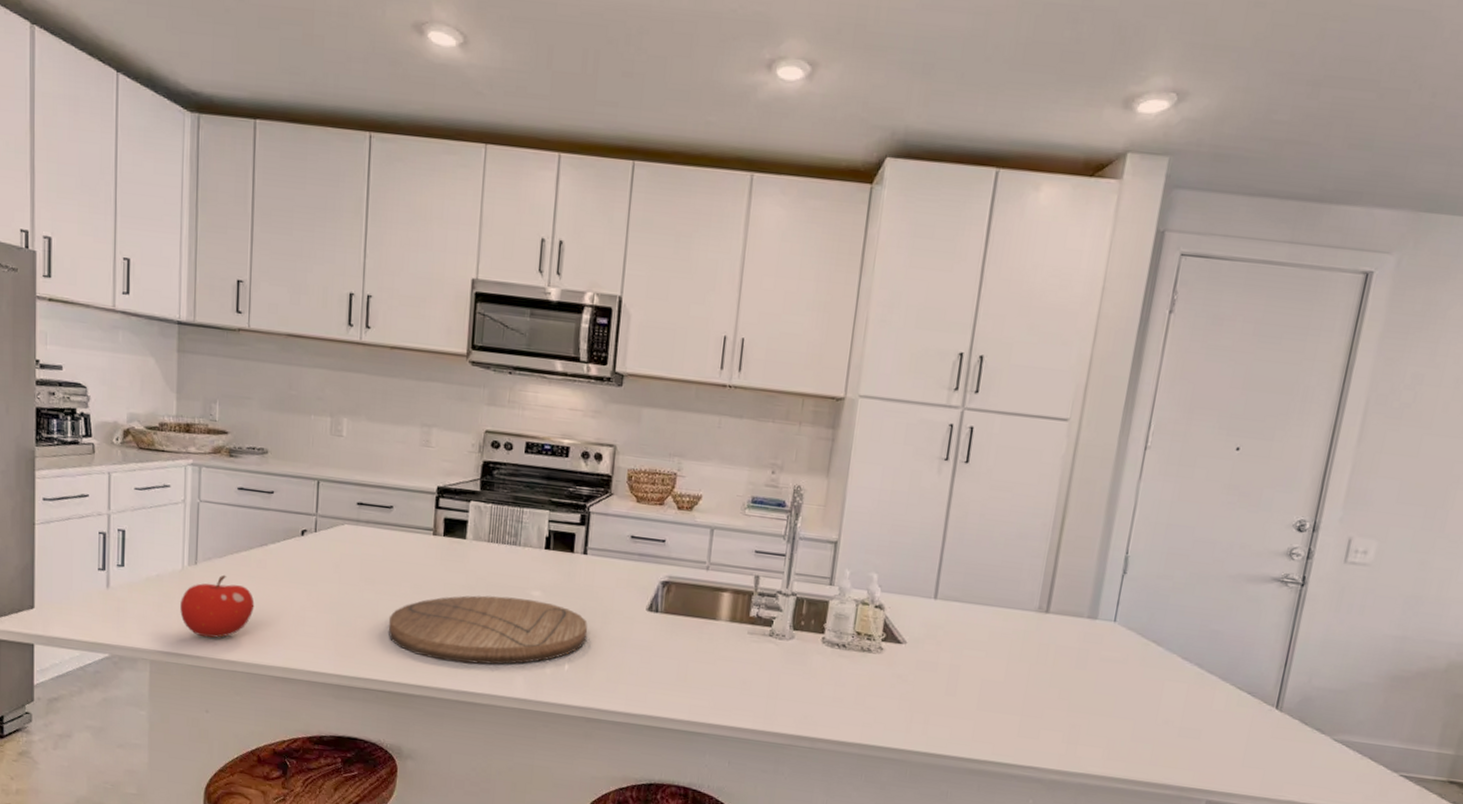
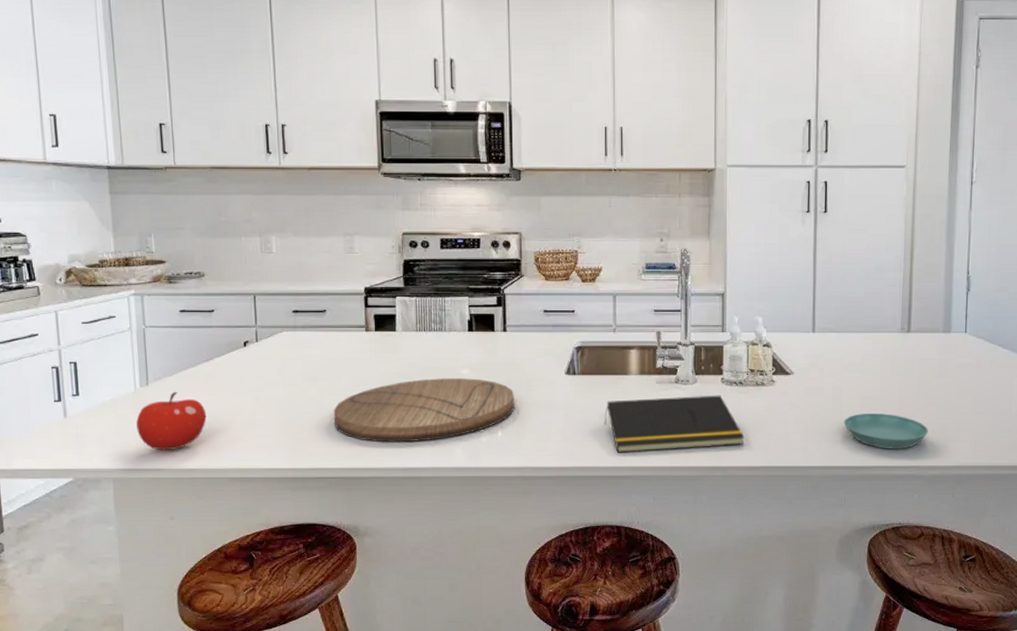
notepad: none [684,646,841,716] -> present [604,395,745,453]
saucer: none [957,698,1056,746] -> present [843,414,928,449]

